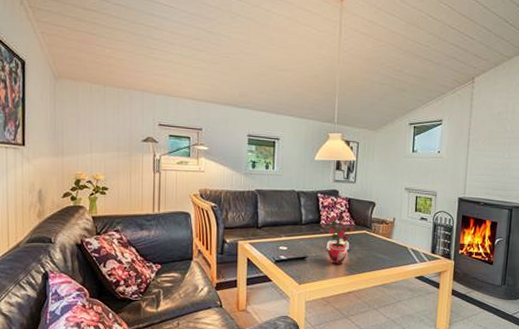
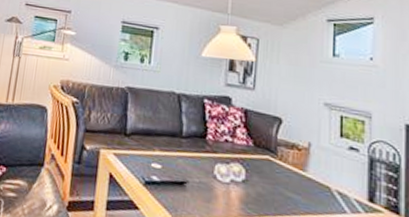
potted plant: present [326,214,354,265] -> none [214,129,253,200]

